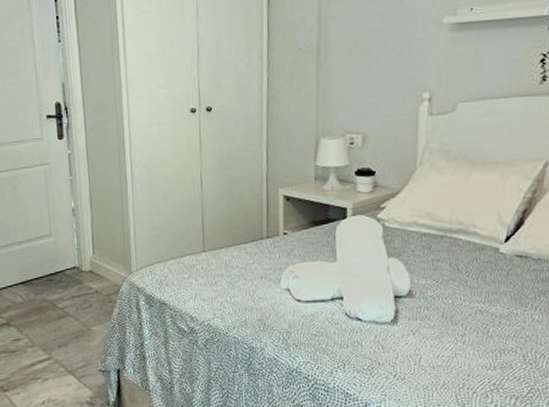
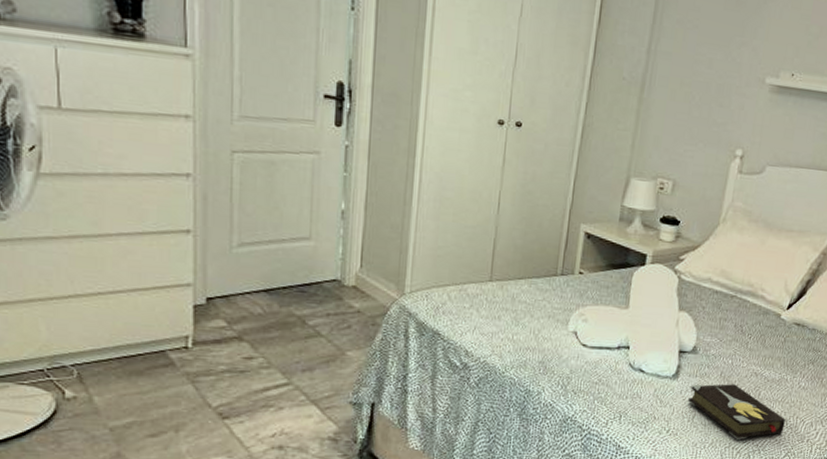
hardback book: none [412,324,522,379] -> present [688,384,786,440]

